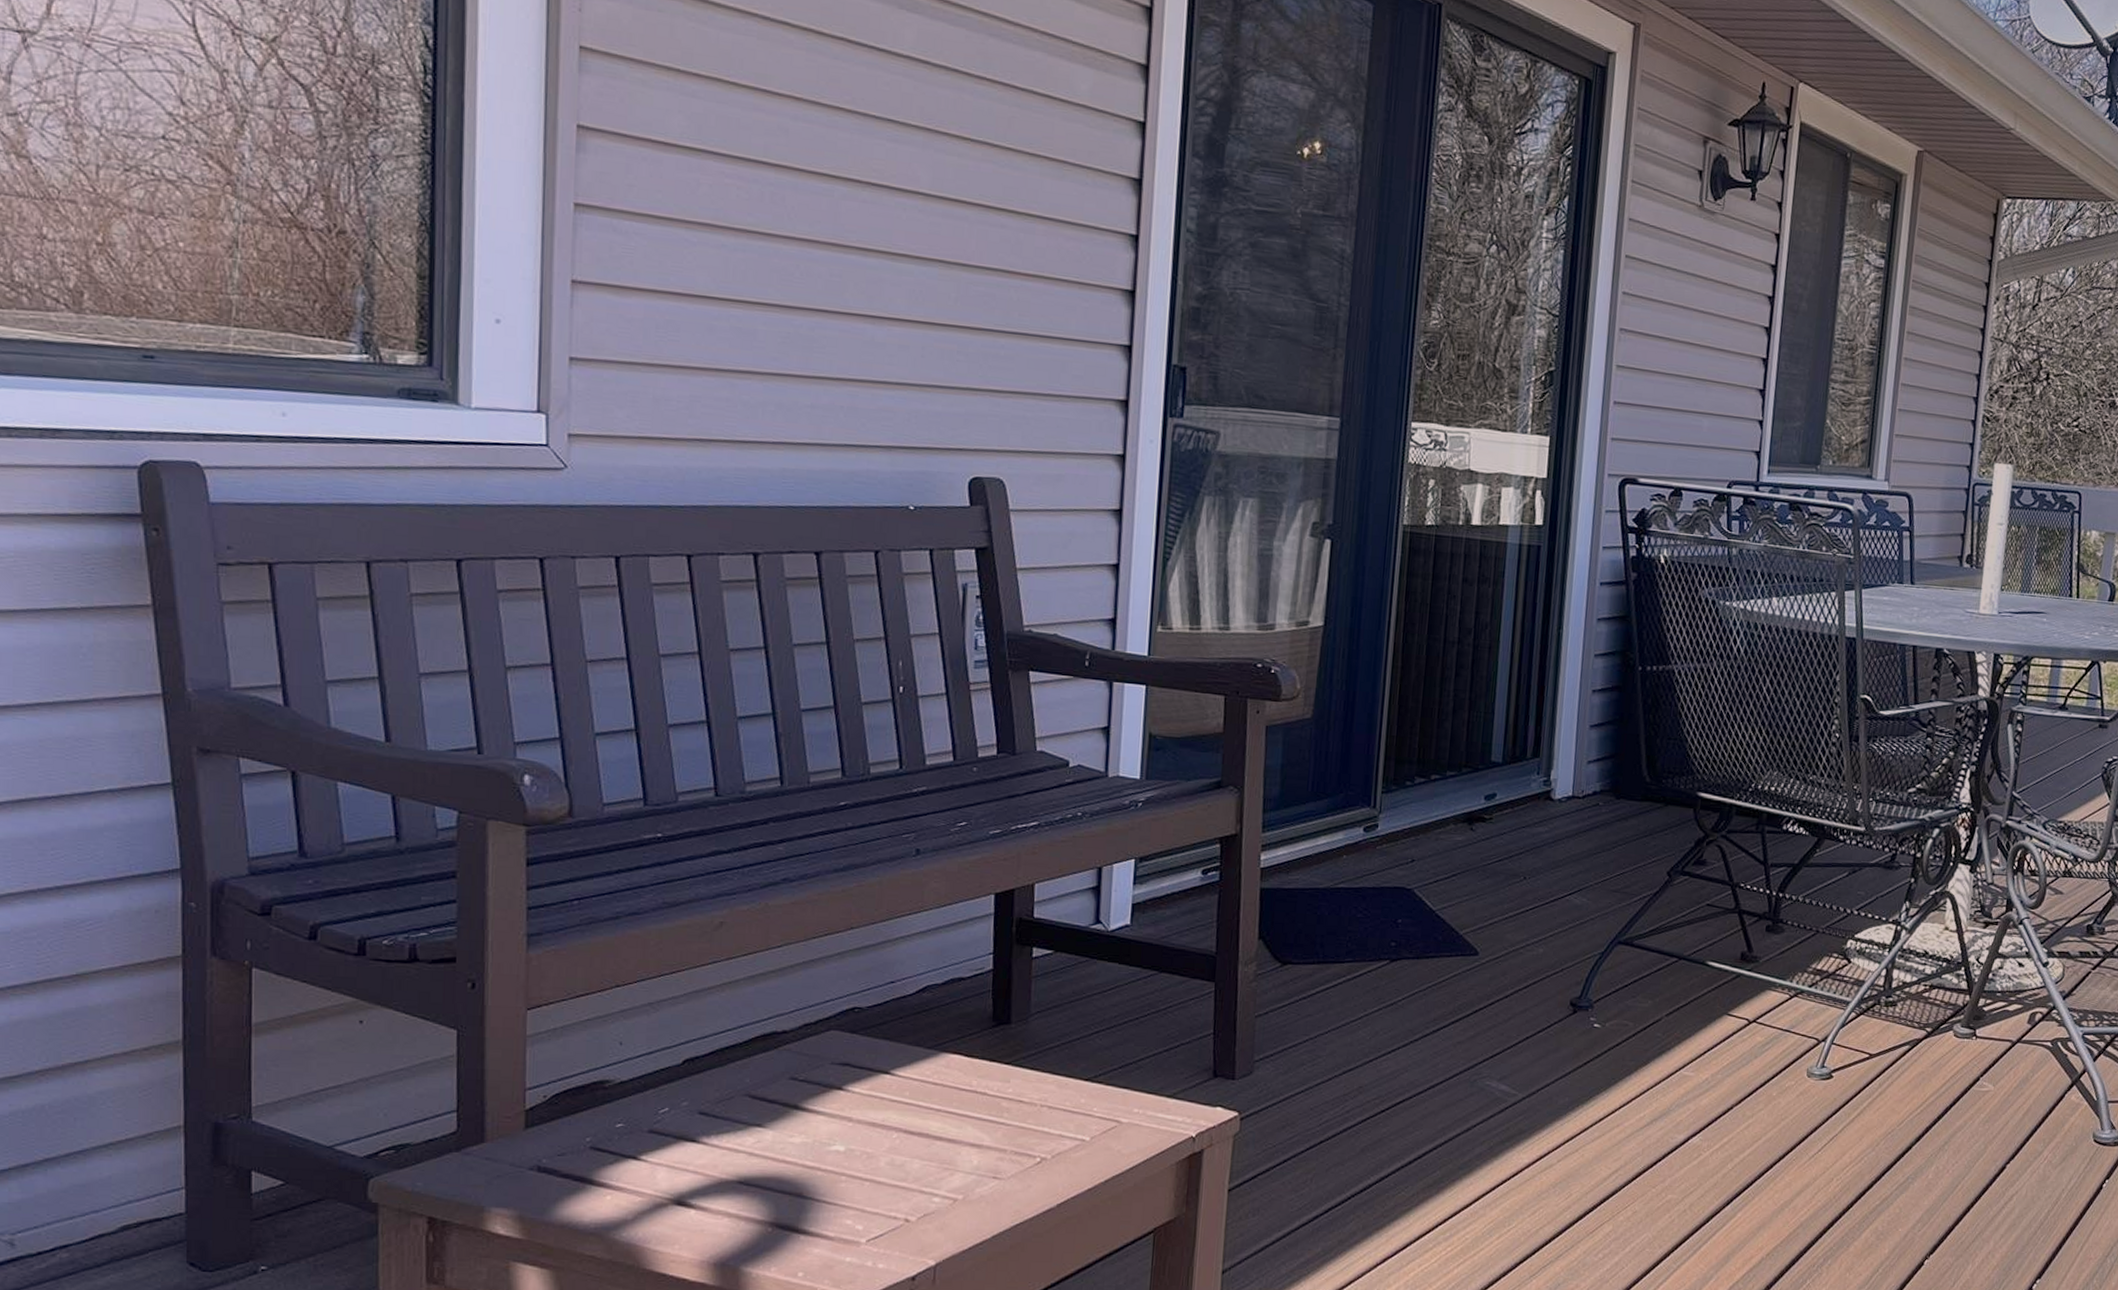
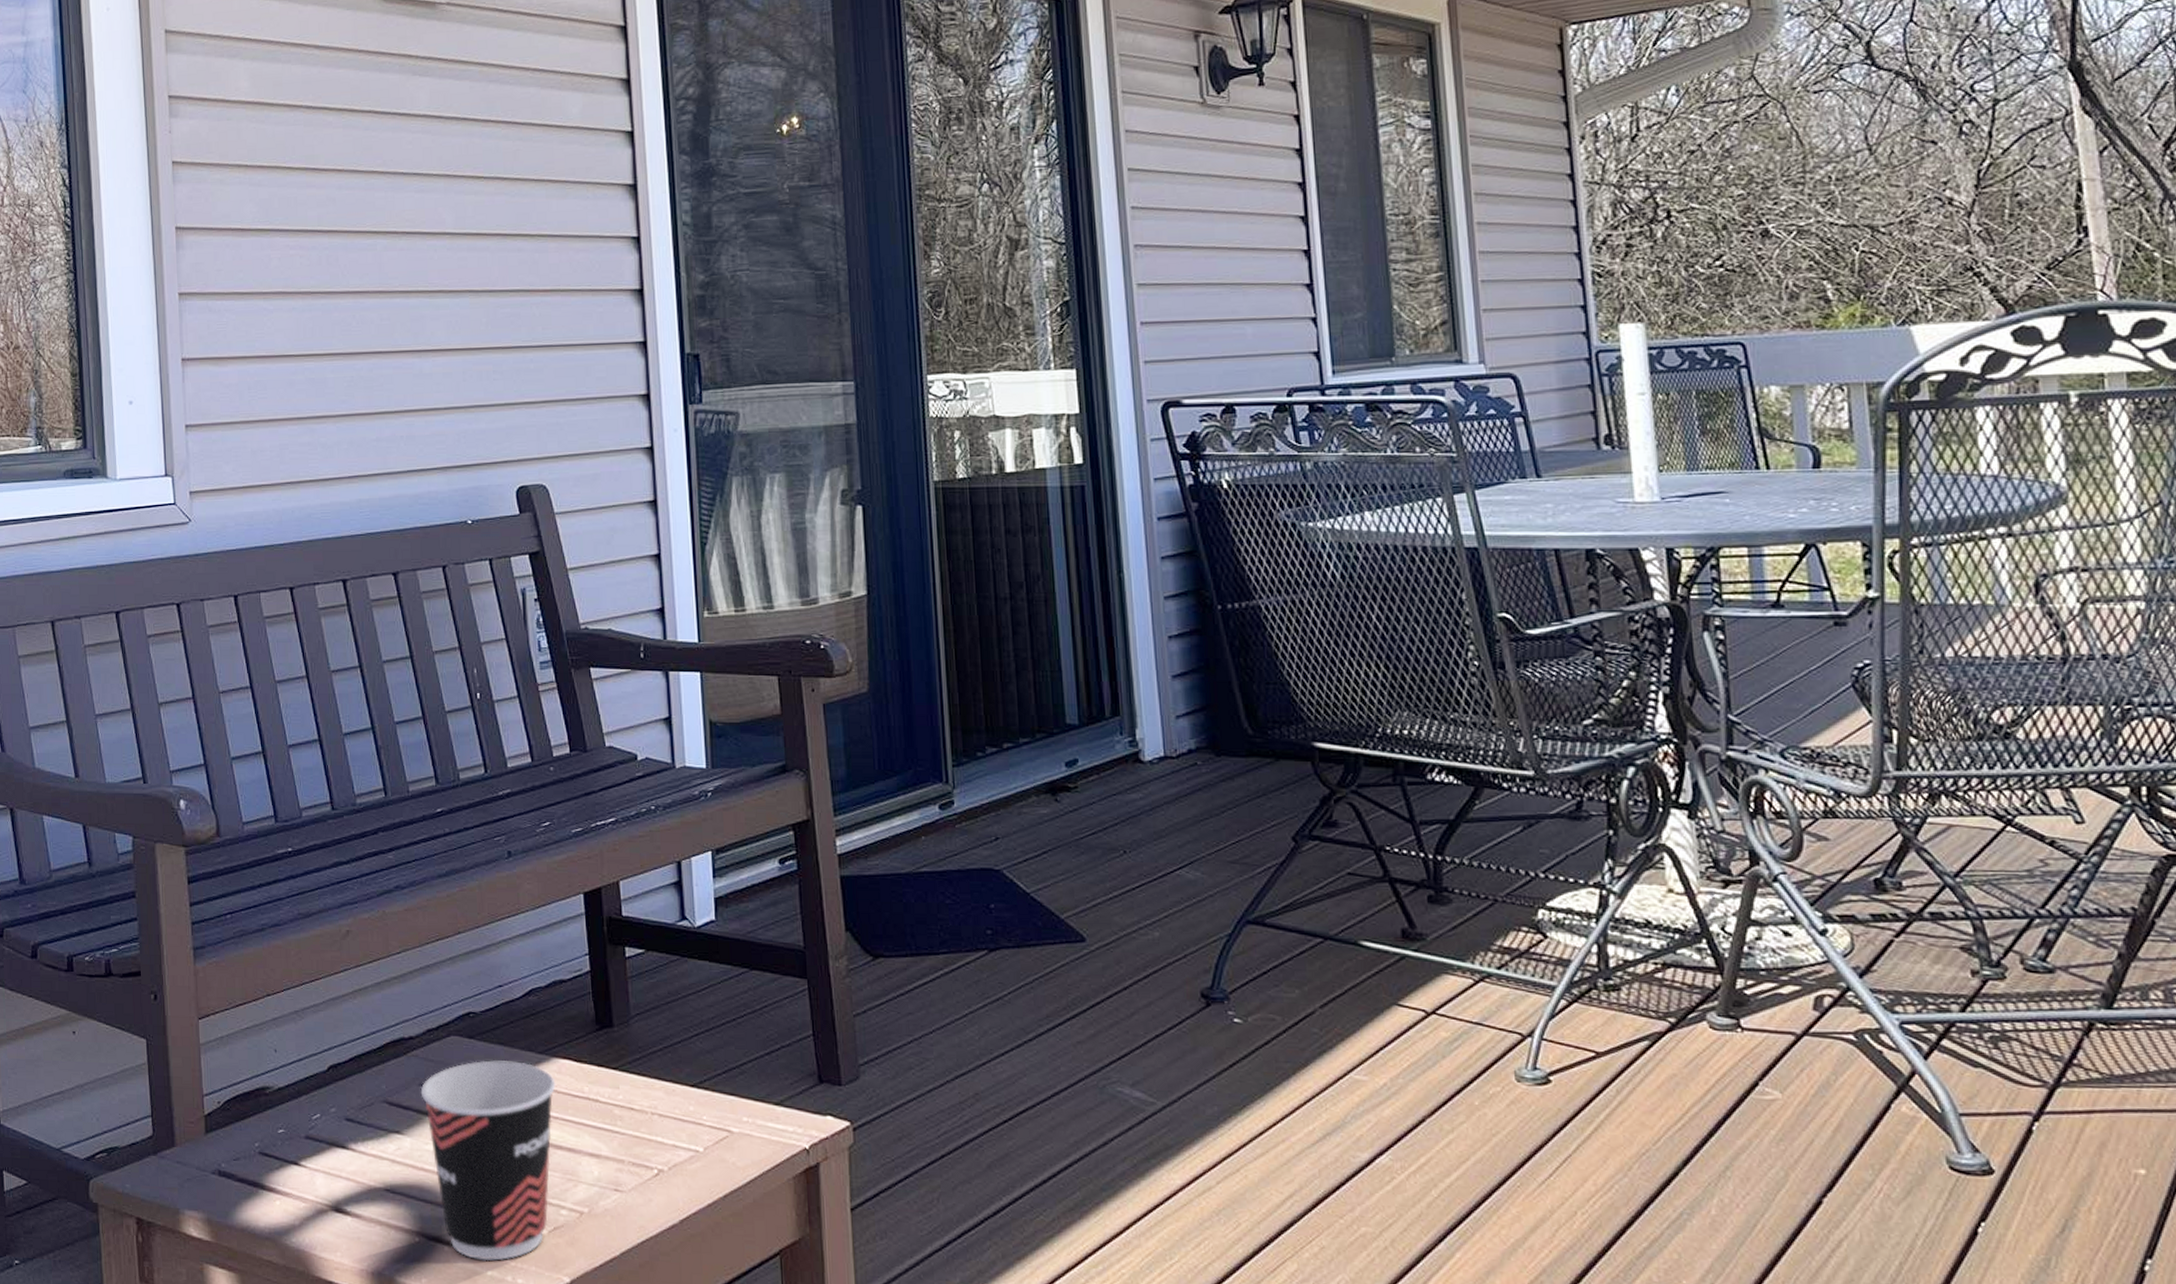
cup: none [789,1055,942,1249] -> present [420,1060,556,1262]

